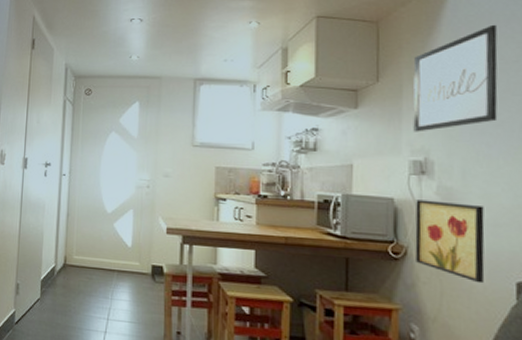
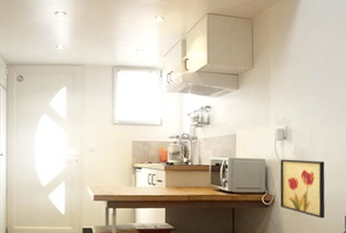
wall art: present [413,24,498,132] -> none [277,22,333,107]

